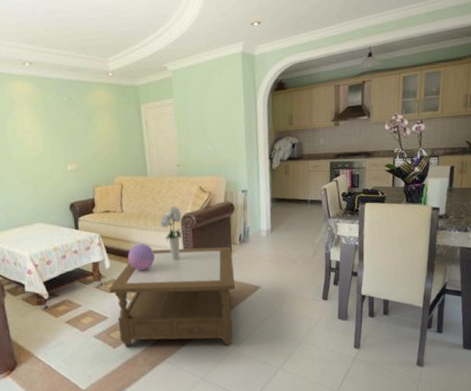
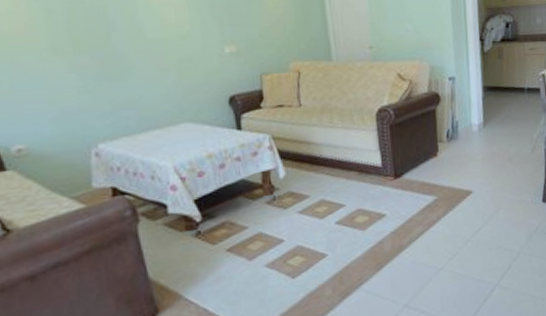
coffee table: present [109,246,236,347] -> none [284,145,444,276]
decorative sphere: present [127,244,155,271] -> none [308,145,343,180]
bouquet: present [159,206,182,262] -> none [348,98,377,166]

